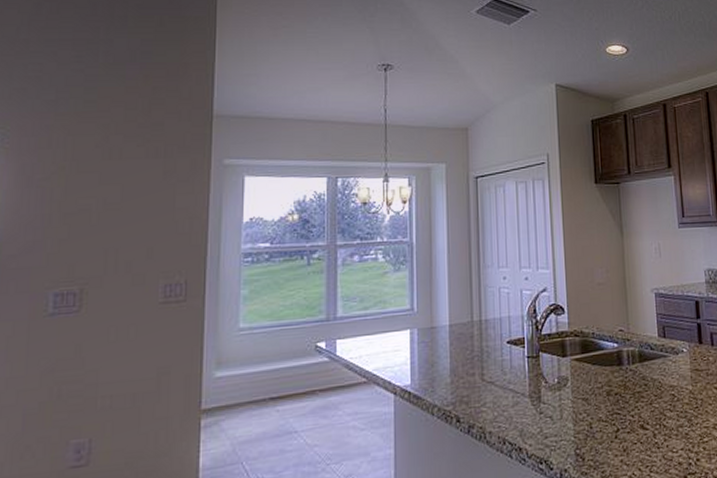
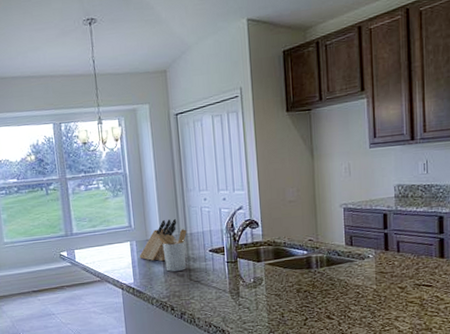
knife block: none [420,301,470,356] -> present [139,219,177,262]
utensil holder: none [445,314,481,370] -> present [157,229,187,272]

